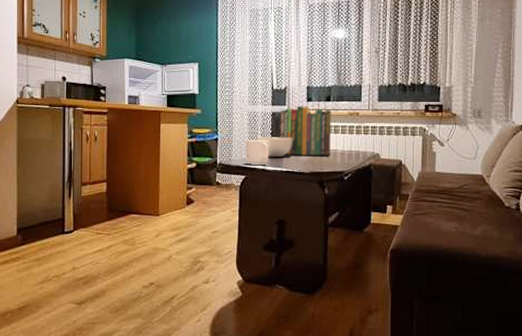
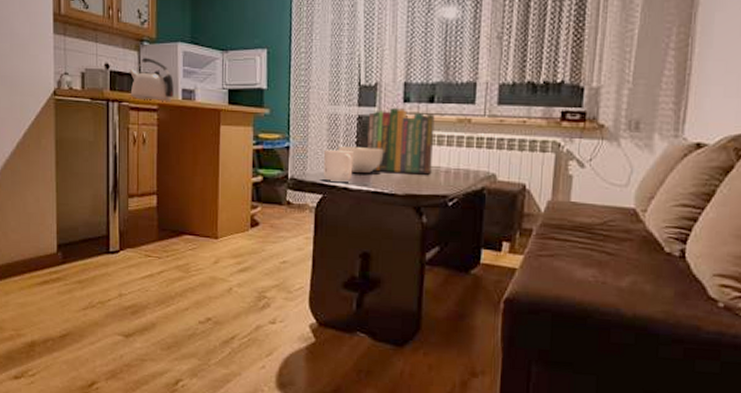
kettle: none [83,71,121,107] -> present [129,57,174,102]

